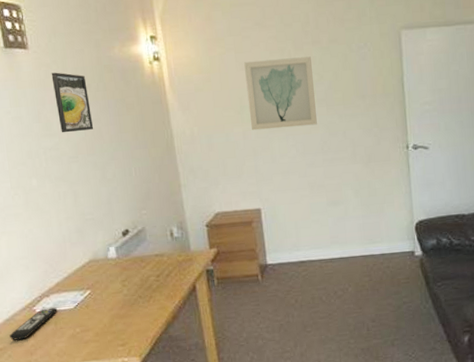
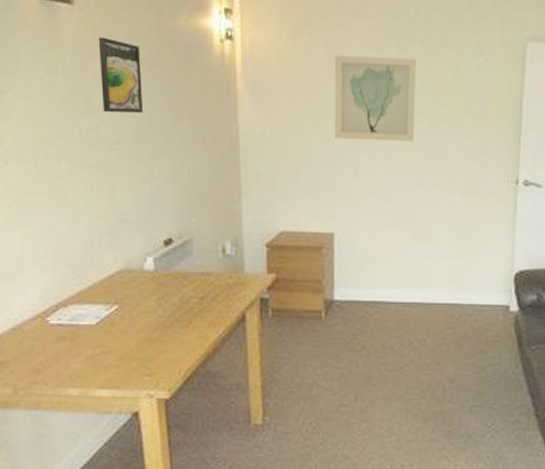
remote control: present [9,307,57,340] -> none [14,320,75,354]

